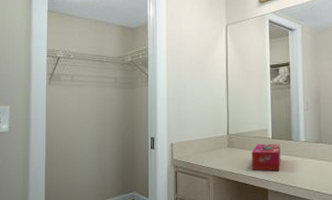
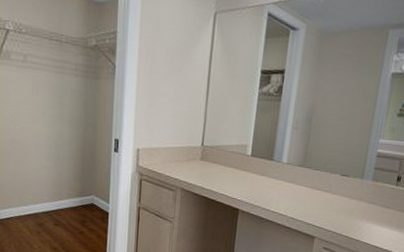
tissue box: present [251,143,281,171] -> none [224,159,260,191]

